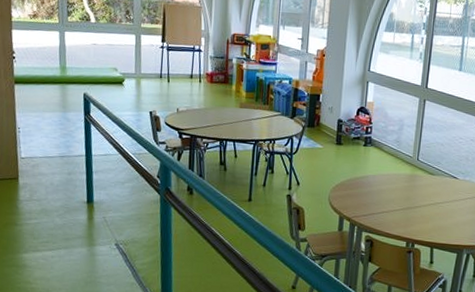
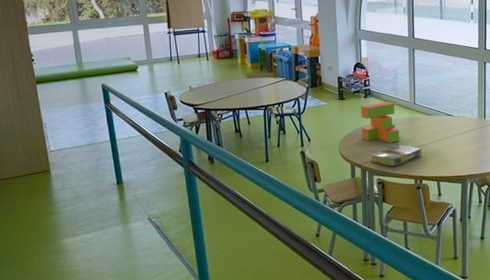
toy blocks: none [355,153,398,199] -> present [361,101,400,143]
book: none [362,201,419,226] -> present [371,144,422,167]

